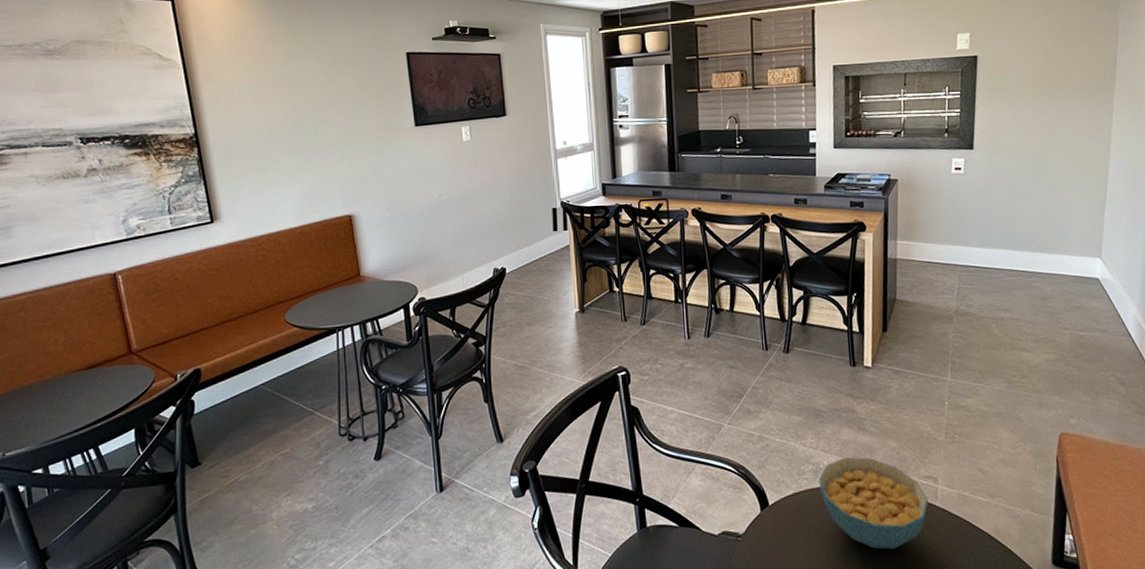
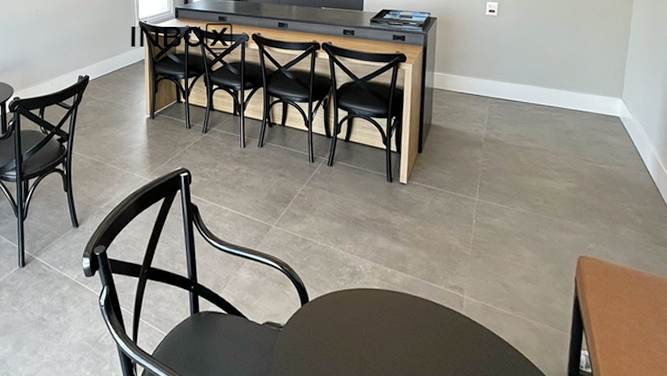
cereal bowl: present [819,457,929,550] -> none [355,264,454,350]

